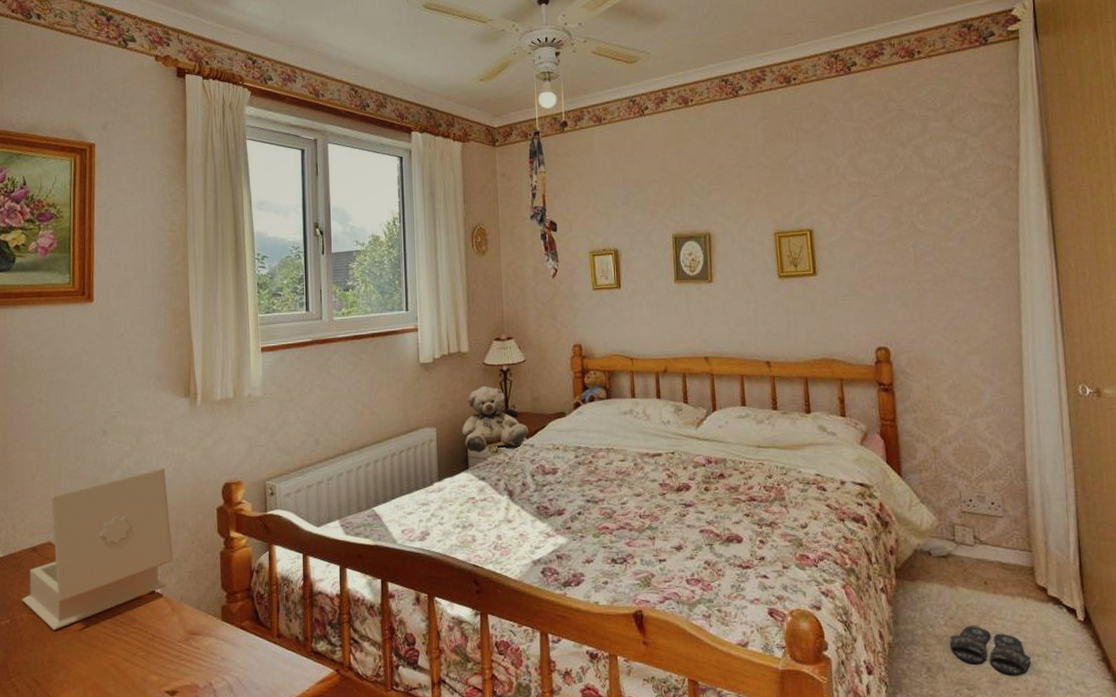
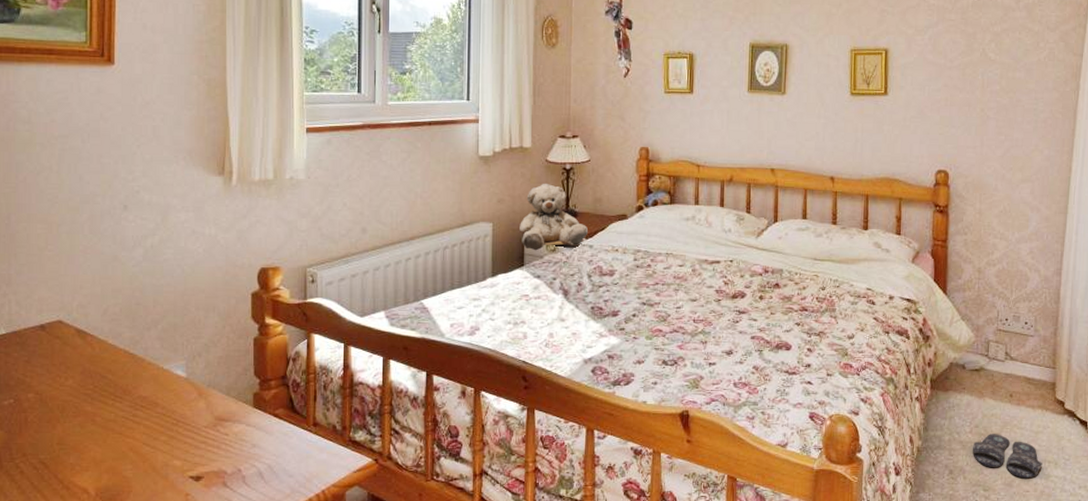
jewelry box: present [21,468,173,631] -> none [26,249,201,412]

